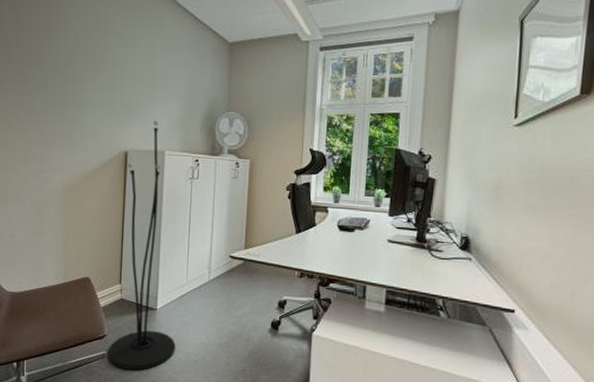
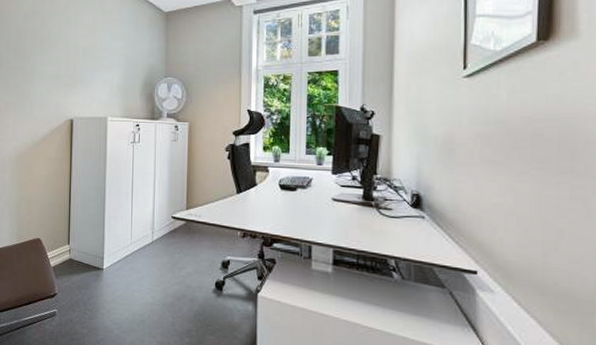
floor lamp: present [107,120,176,370] -> none [58,89,122,329]

